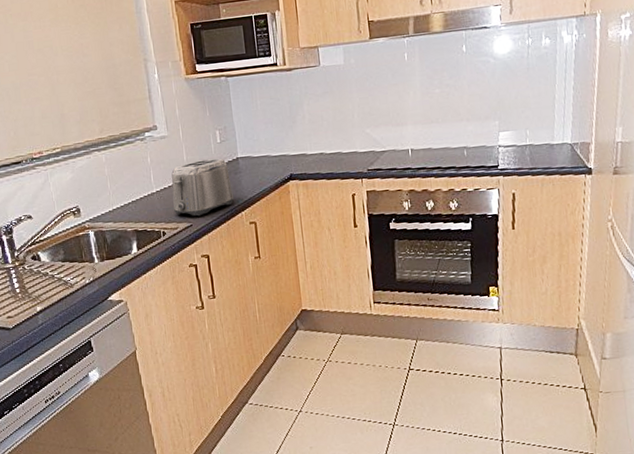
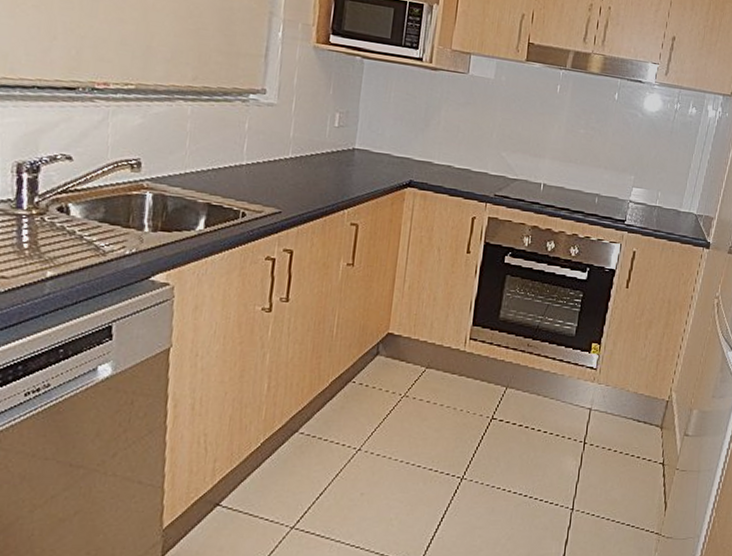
toaster: present [171,158,234,217] -> none [262,140,341,204]

